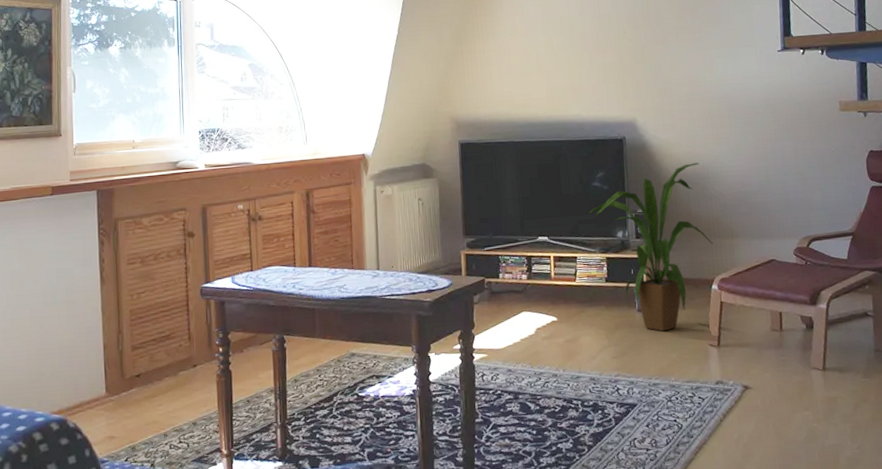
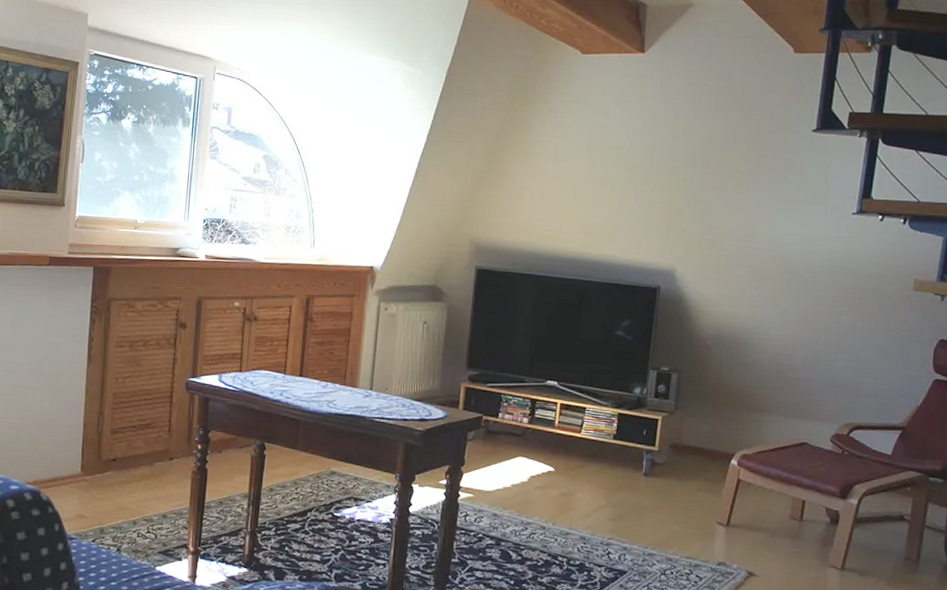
house plant: present [588,162,714,332] -> none [606,325,741,501]

